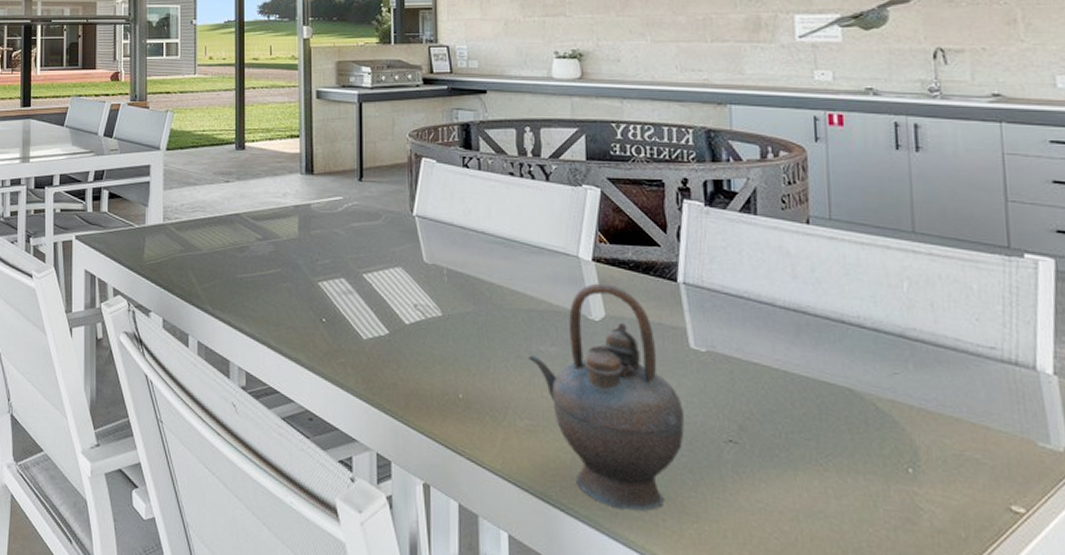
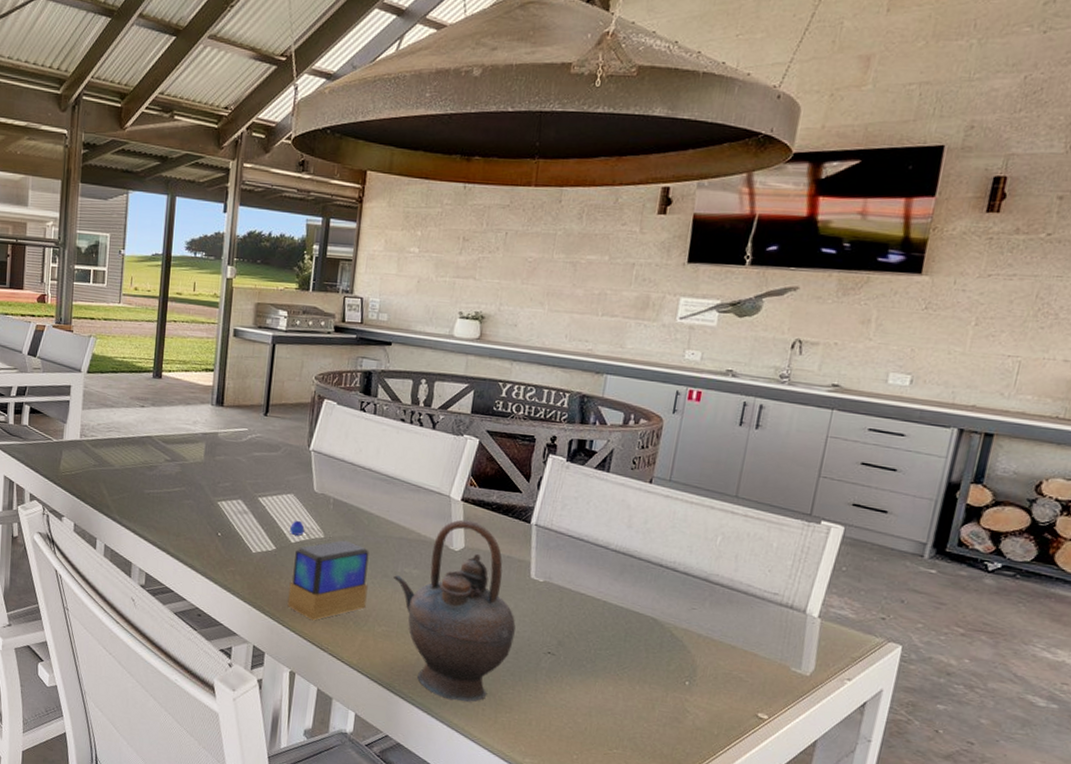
speaker: none [403,297,501,418] -> present [287,520,369,621]

